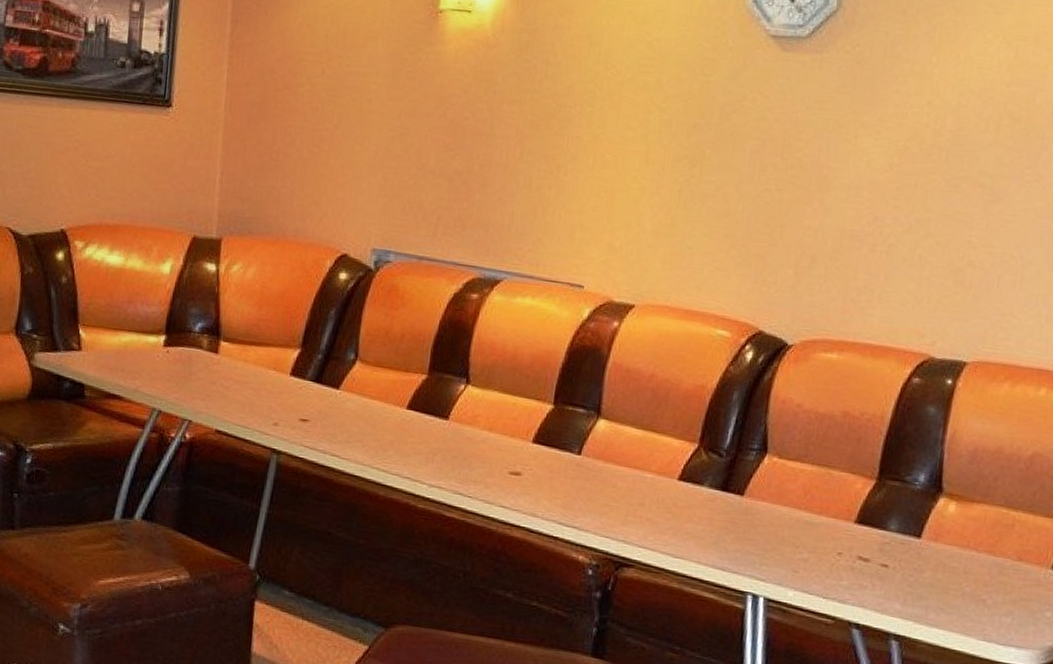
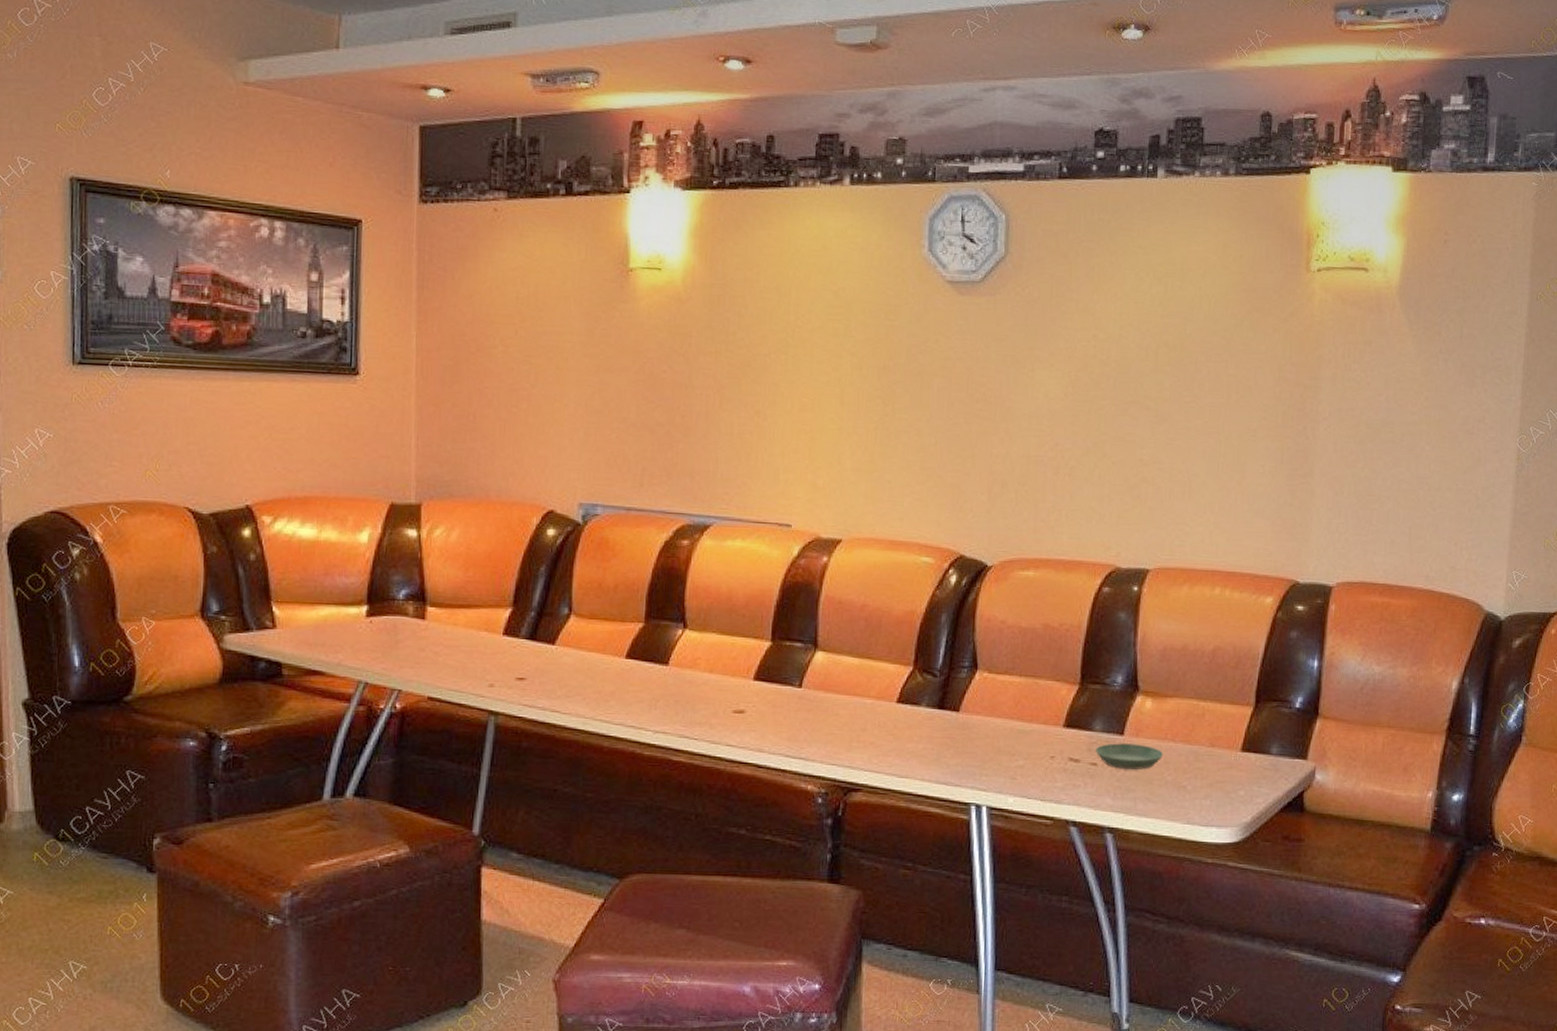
saucer: none [888,545,964,577] -> present [1095,743,1164,770]

